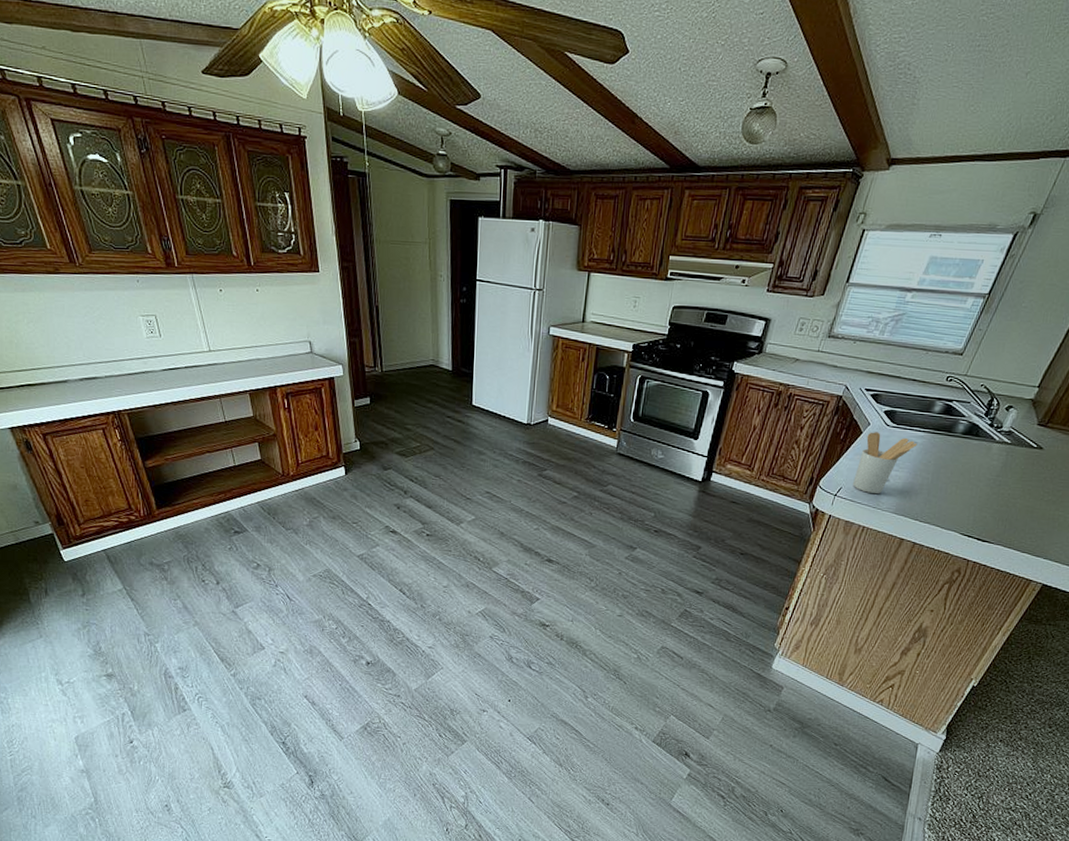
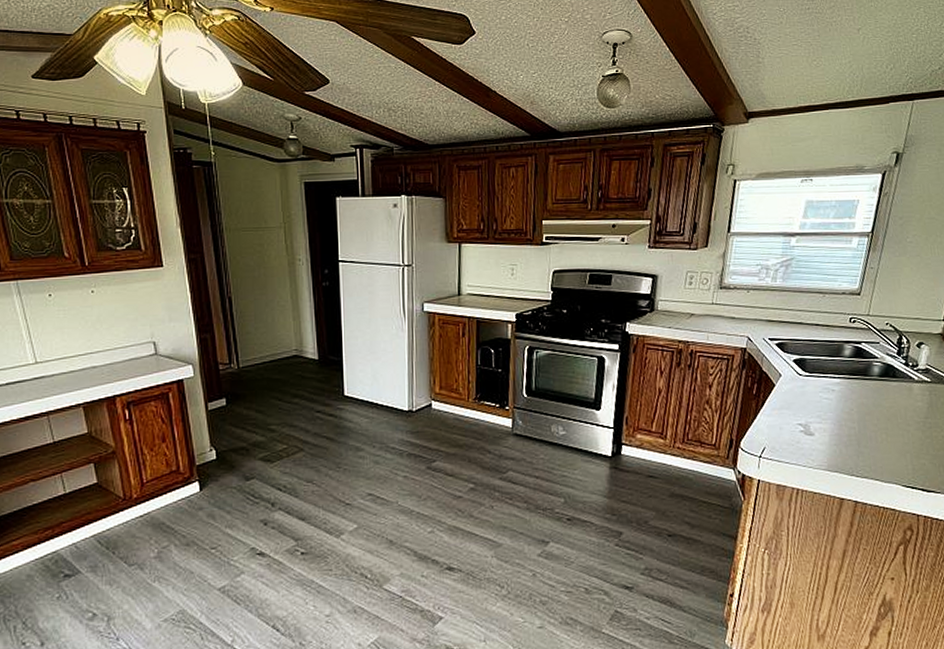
utensil holder: present [853,432,918,493] -> none [776,383,836,450]

